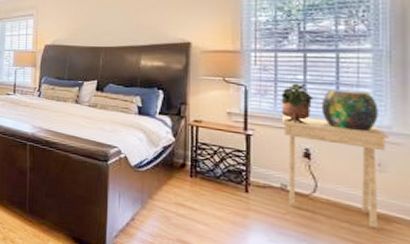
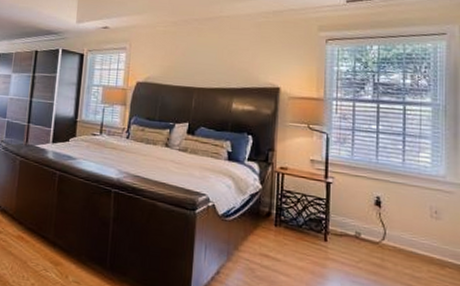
potted plant: present [281,83,314,124] -> none [357,132,385,173]
side table: present [281,114,390,229] -> none [357,163,444,274]
decorative urn: present [321,90,378,132] -> none [390,140,436,181]

